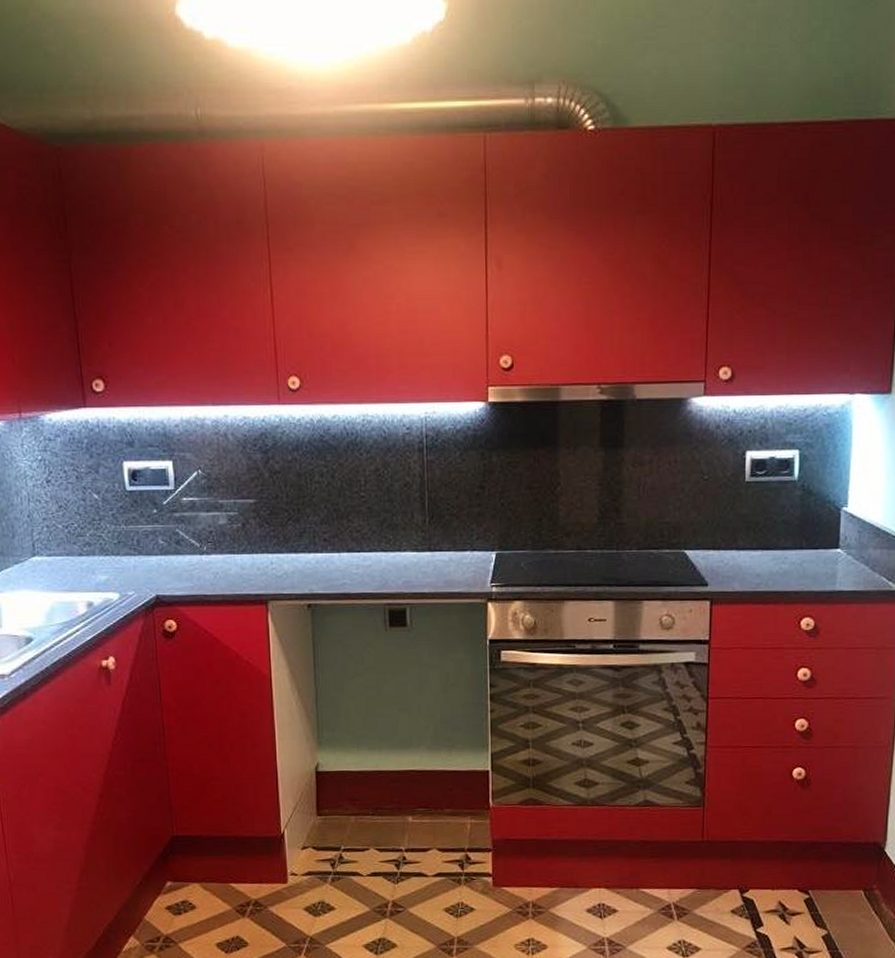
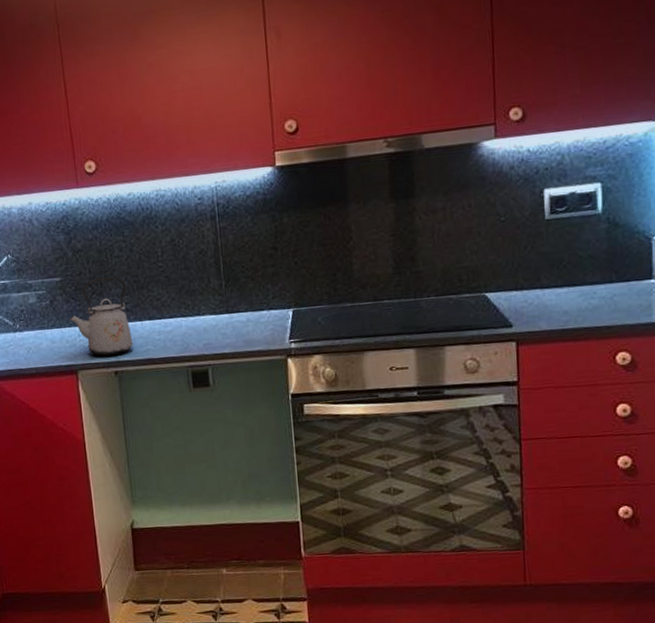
kettle: none [261,503,329,587] -> present [69,277,133,356]

